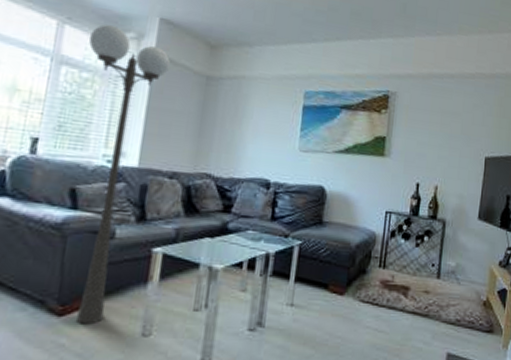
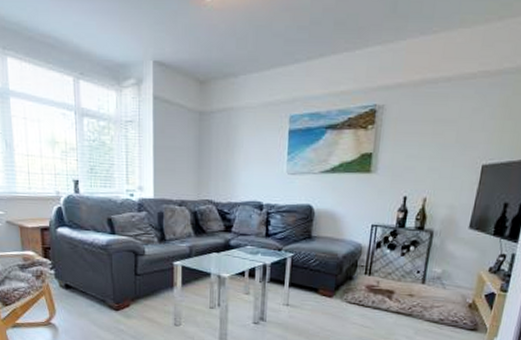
floor lamp: present [75,24,170,325] -> none [99,75,167,317]

